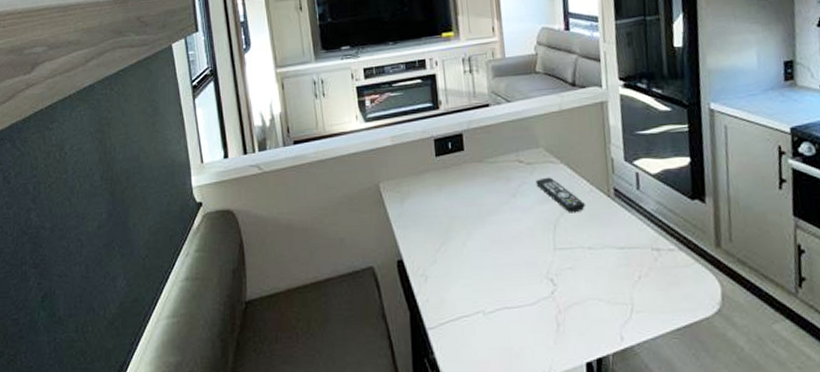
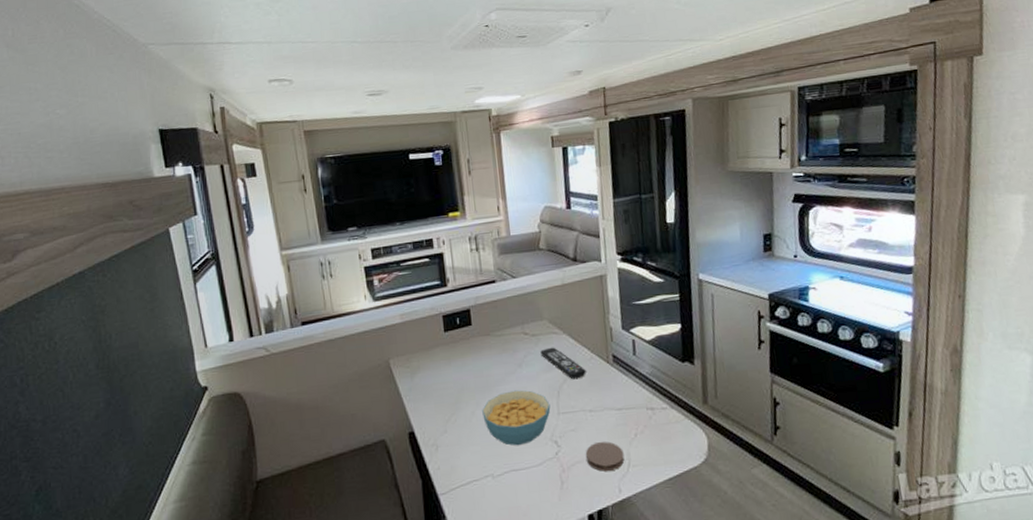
cereal bowl: none [473,221,546,282] -> present [482,390,551,446]
coaster: none [584,283,627,316] -> present [586,441,625,471]

